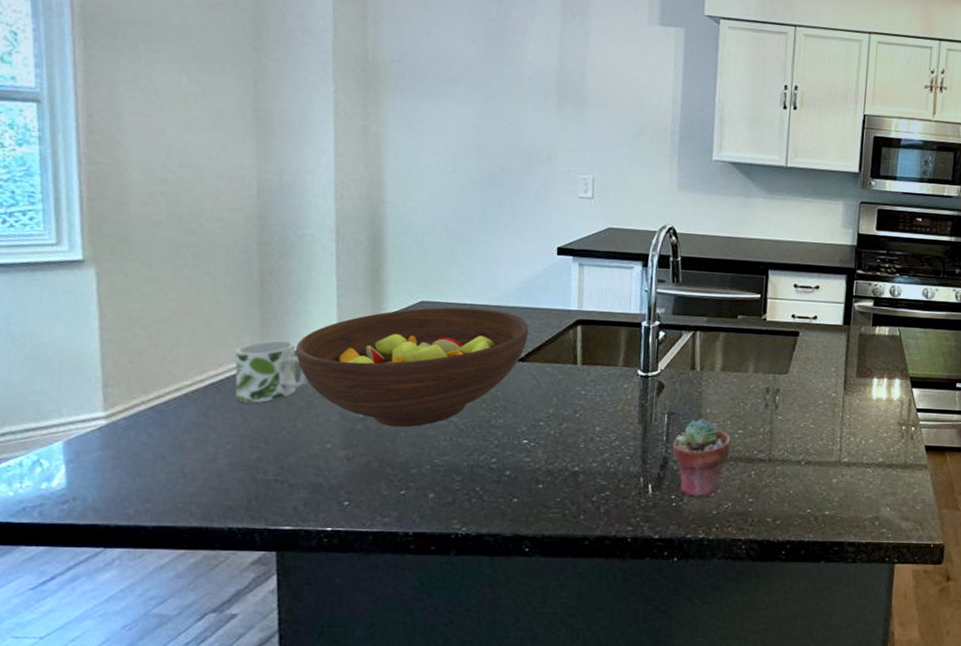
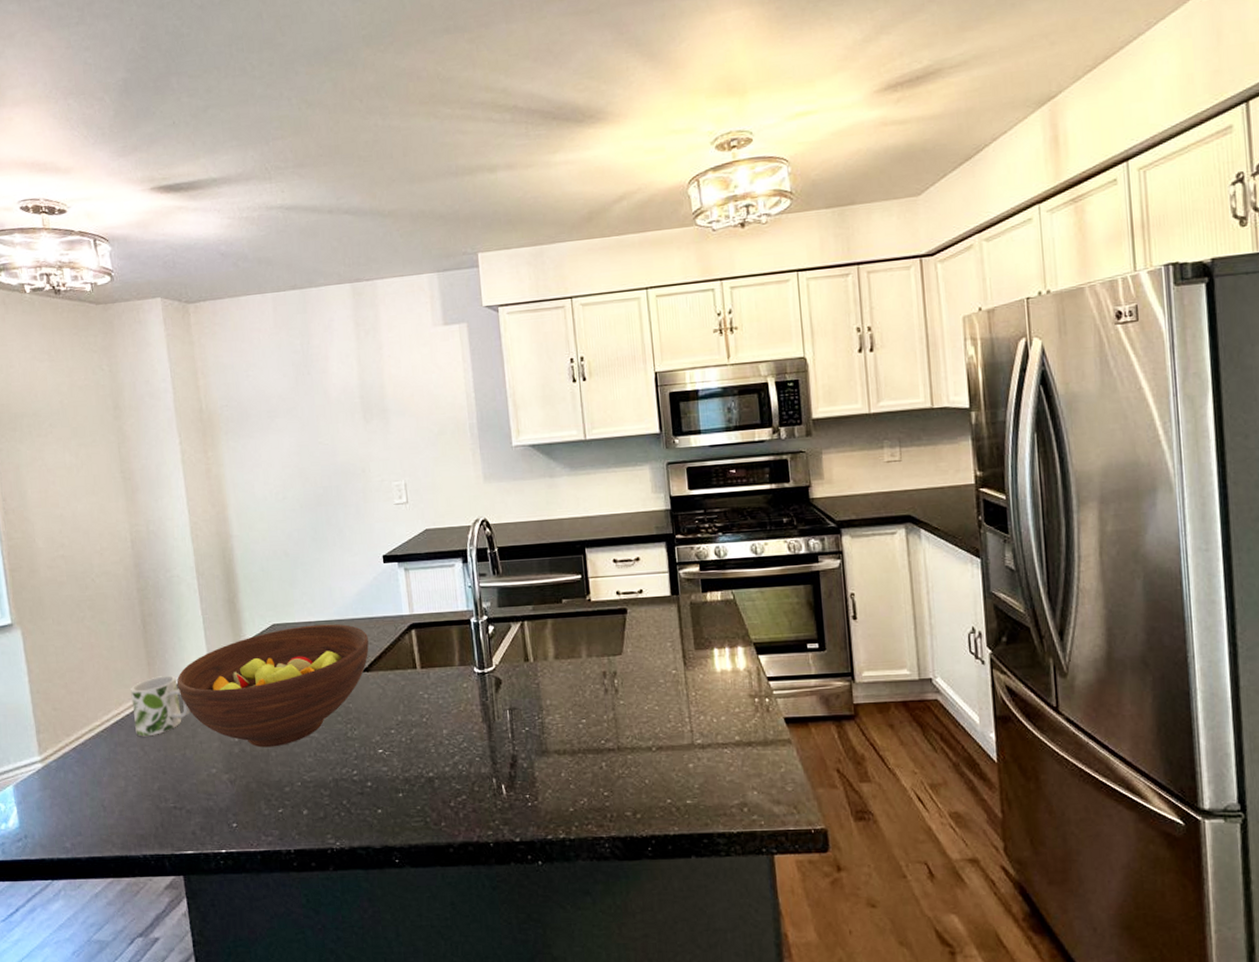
potted succulent: present [672,418,731,498] -> none [518,711,577,796]

